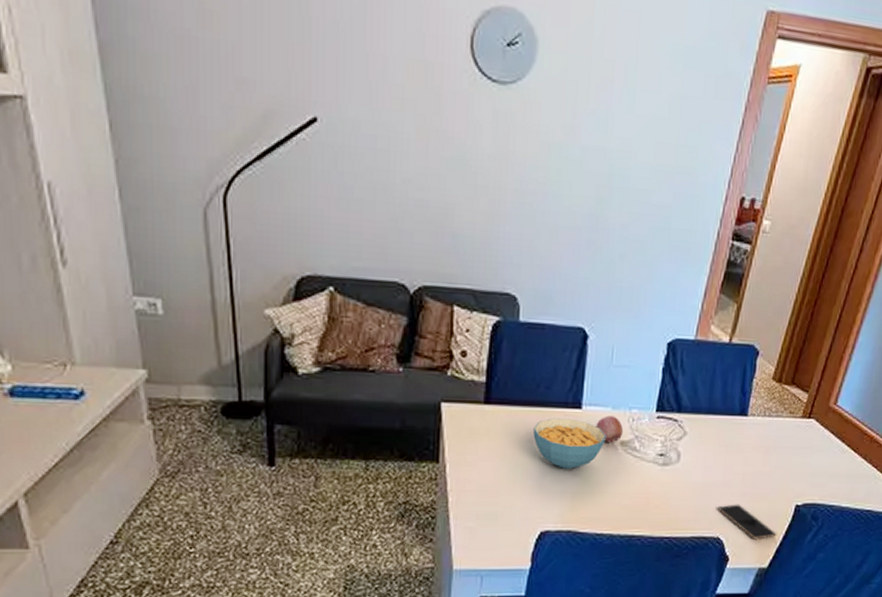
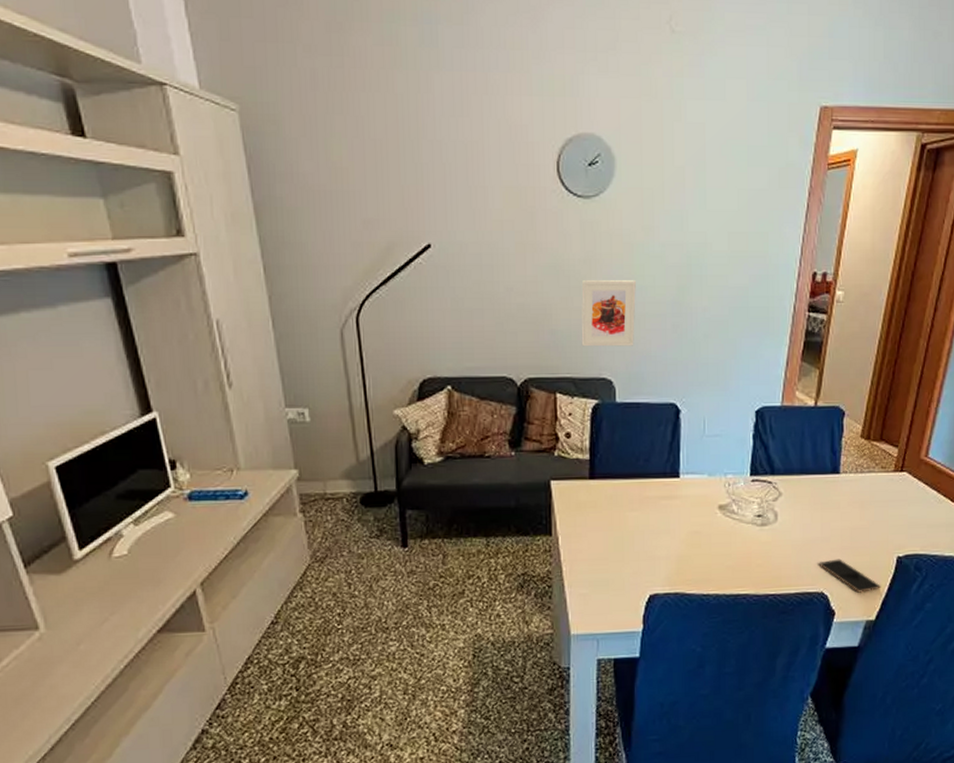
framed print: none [485,180,551,260] -> present [581,280,636,347]
cereal bowl: present [533,418,606,469] -> none [636,487,704,534]
fruit: present [596,415,624,443] -> none [694,482,721,508]

